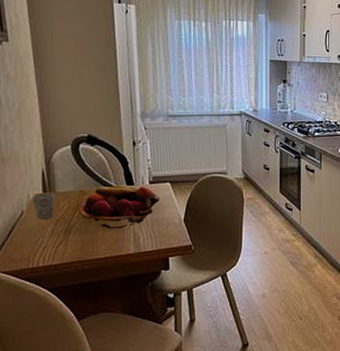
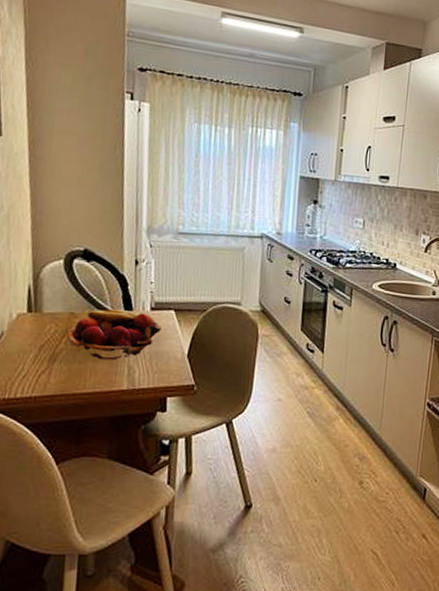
mug: present [32,192,55,220] -> none [14,312,42,344]

